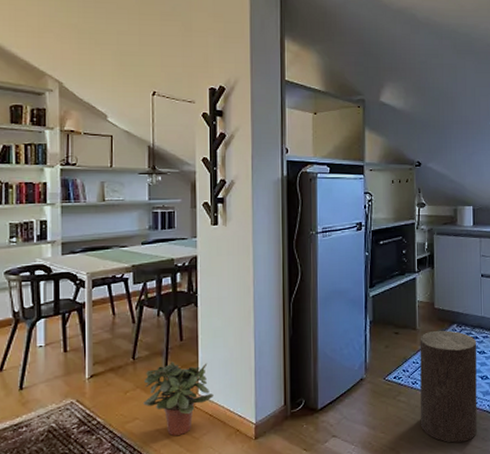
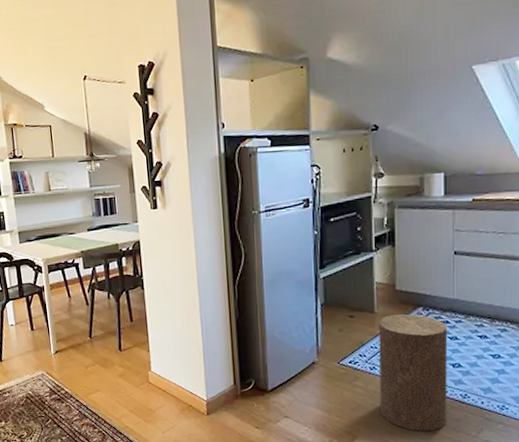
potted plant: present [142,361,213,436] -> none [102,341,165,408]

